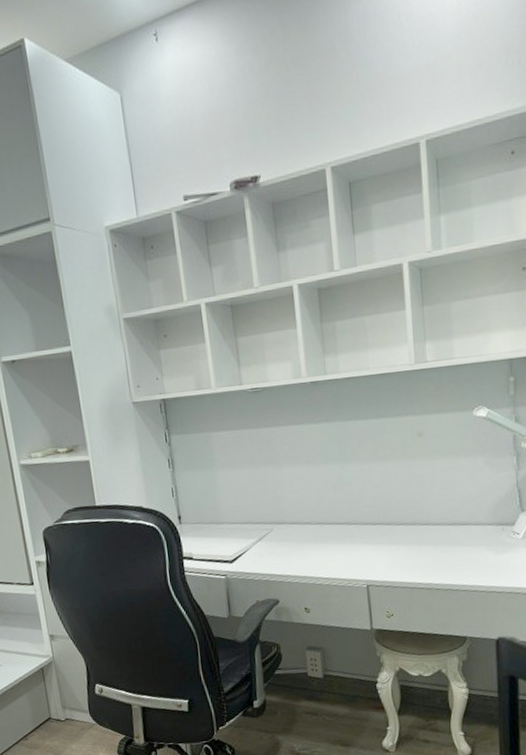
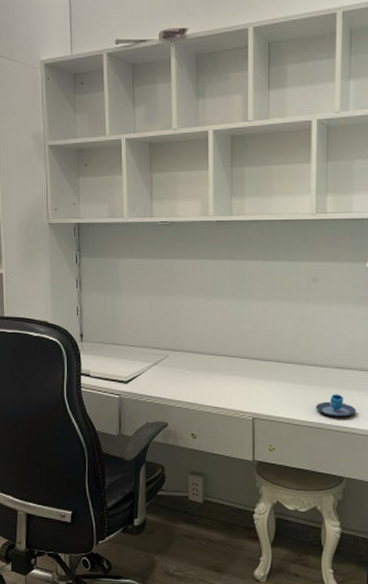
mug: none [432,552,474,576] -> present [316,394,356,417]

